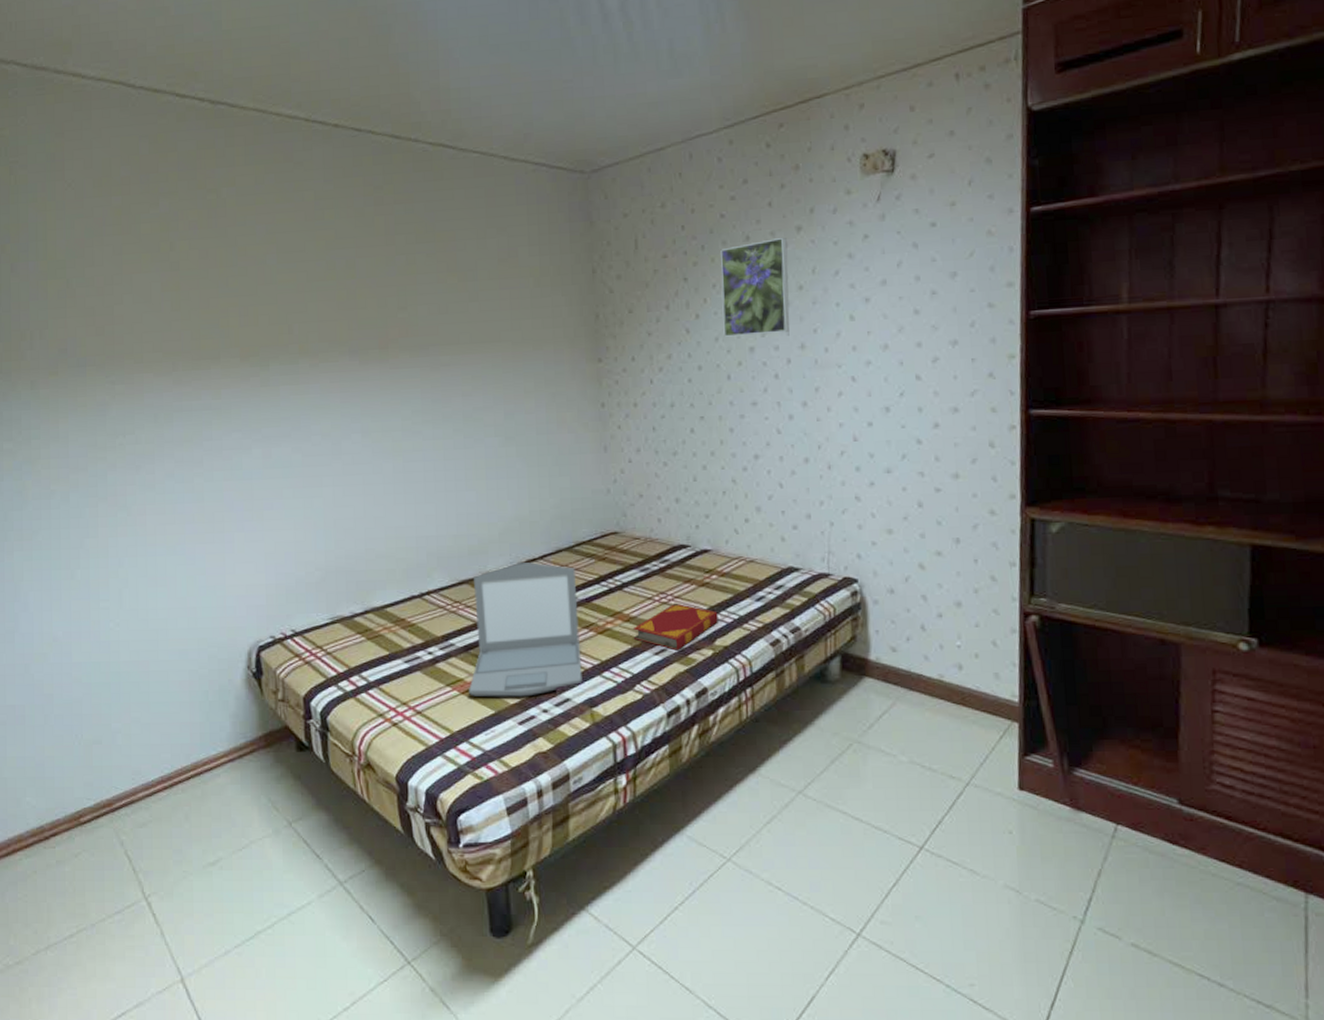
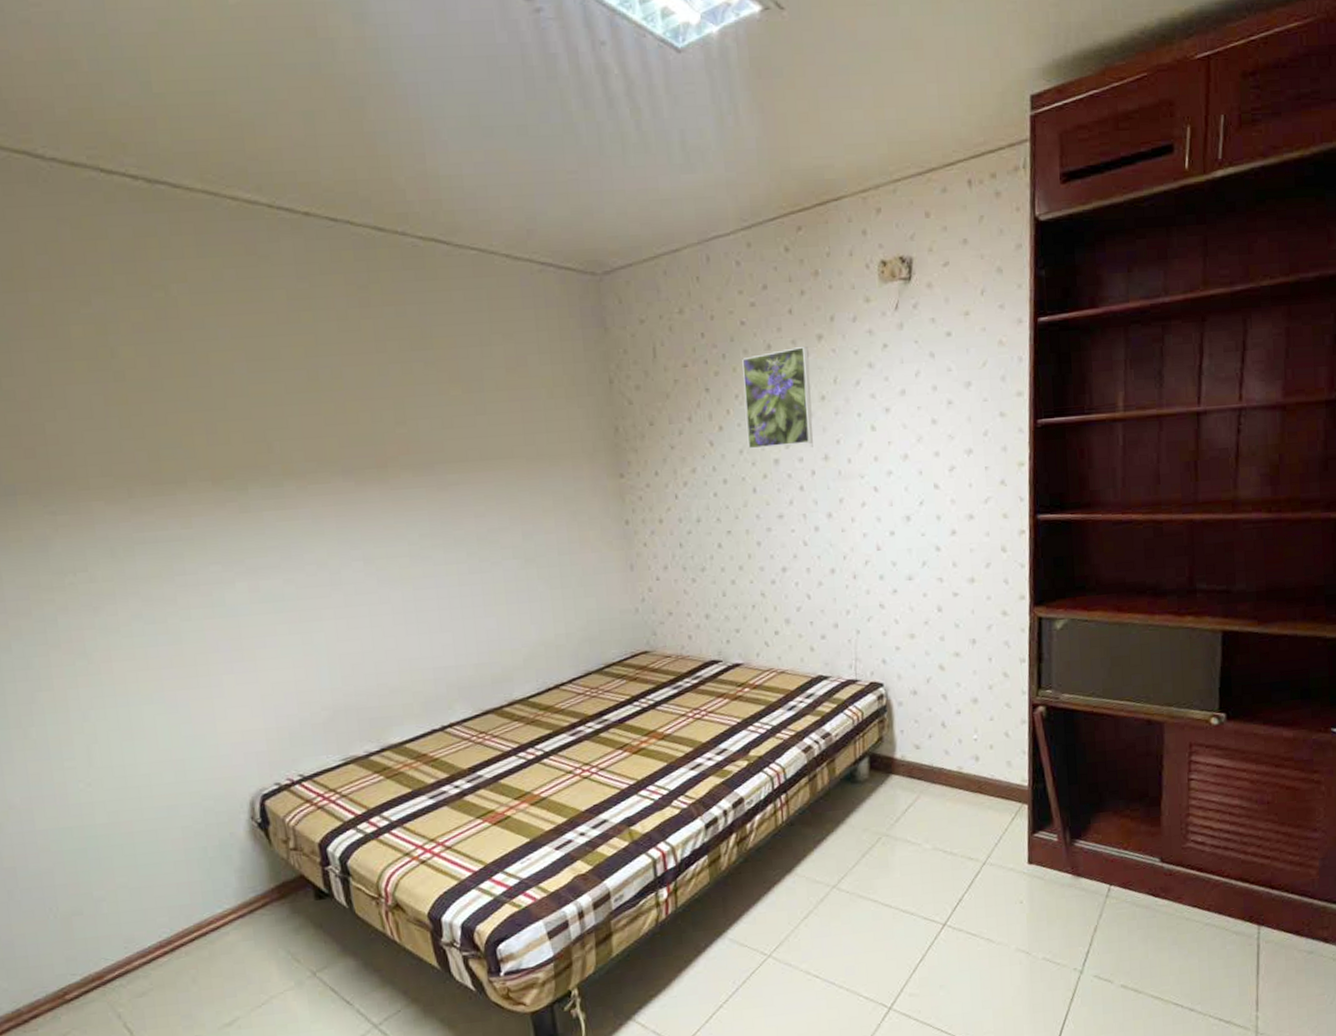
laptop: present [469,562,583,697] -> none [499,687,619,826]
hardback book: present [633,602,718,651] -> none [667,717,752,764]

